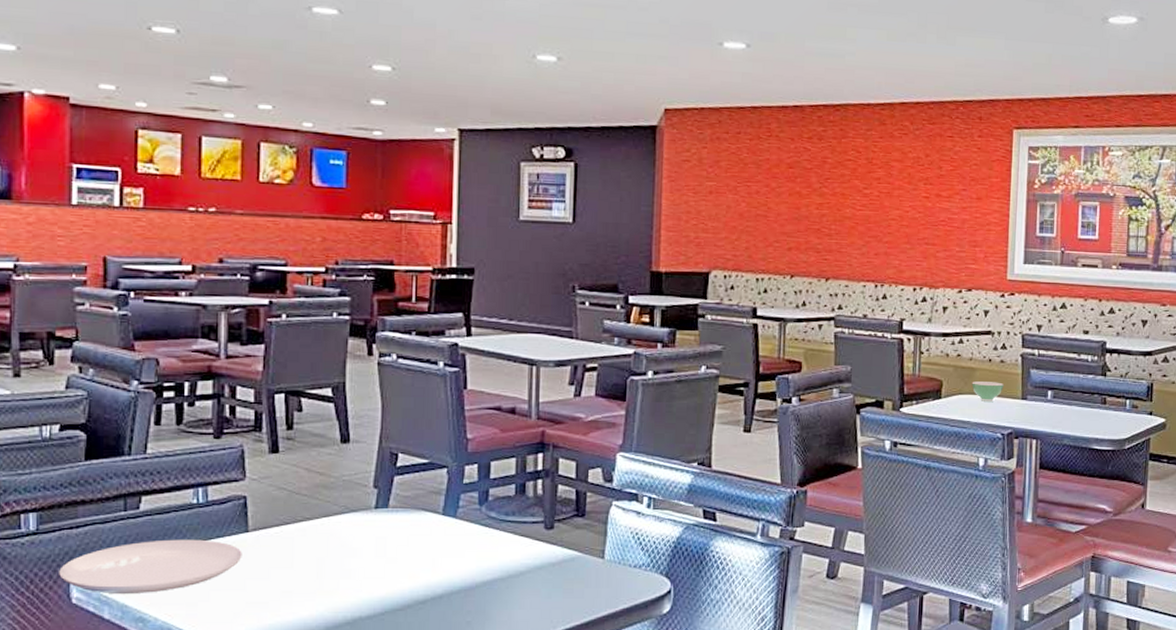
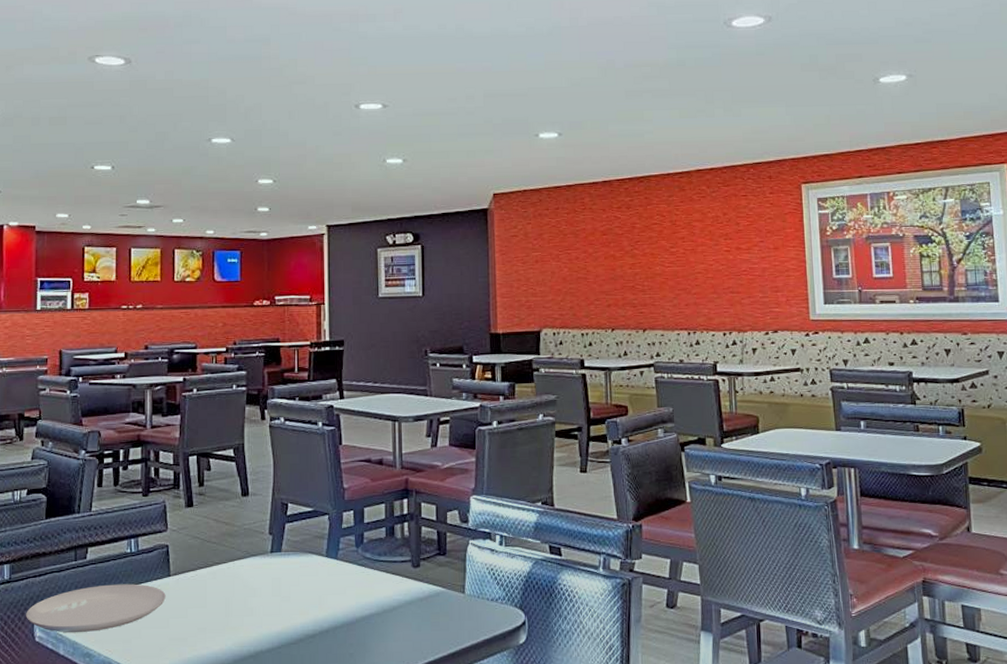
bowl: present [971,381,1005,402] -> none [786,415,818,434]

